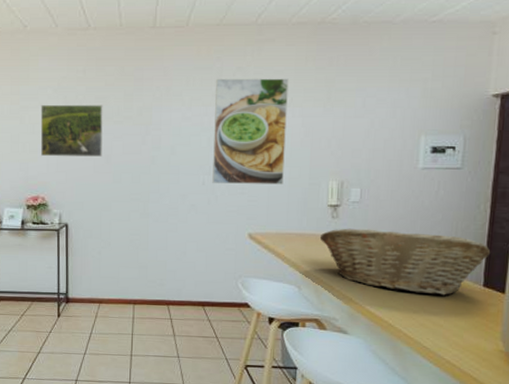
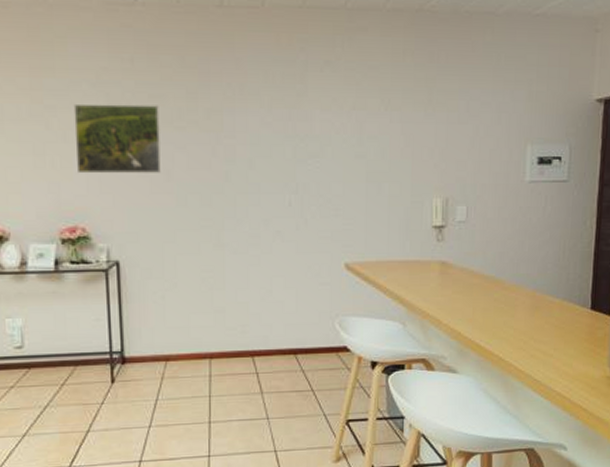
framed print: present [212,78,289,185] -> none [300,74,385,204]
fruit basket: present [320,228,491,295] -> none [425,252,597,322]

